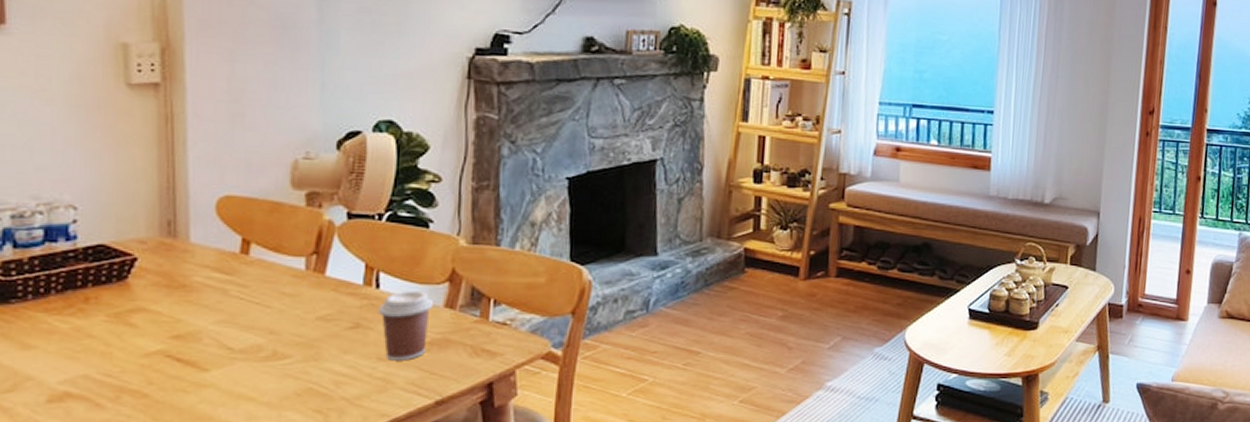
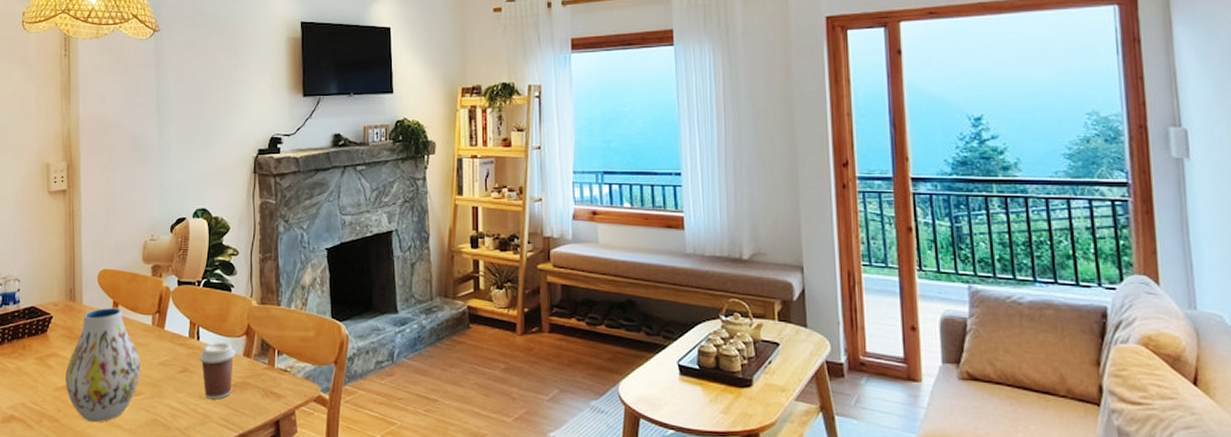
vase: none [161,246,287,396] -> present [65,307,141,423]

